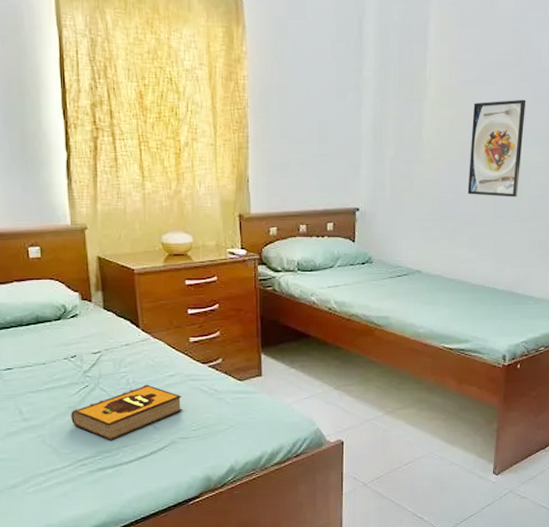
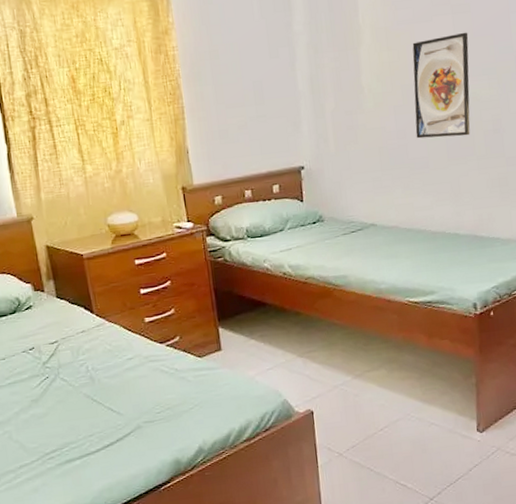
hardback book: present [71,384,182,440] -> none [34,370,145,431]

